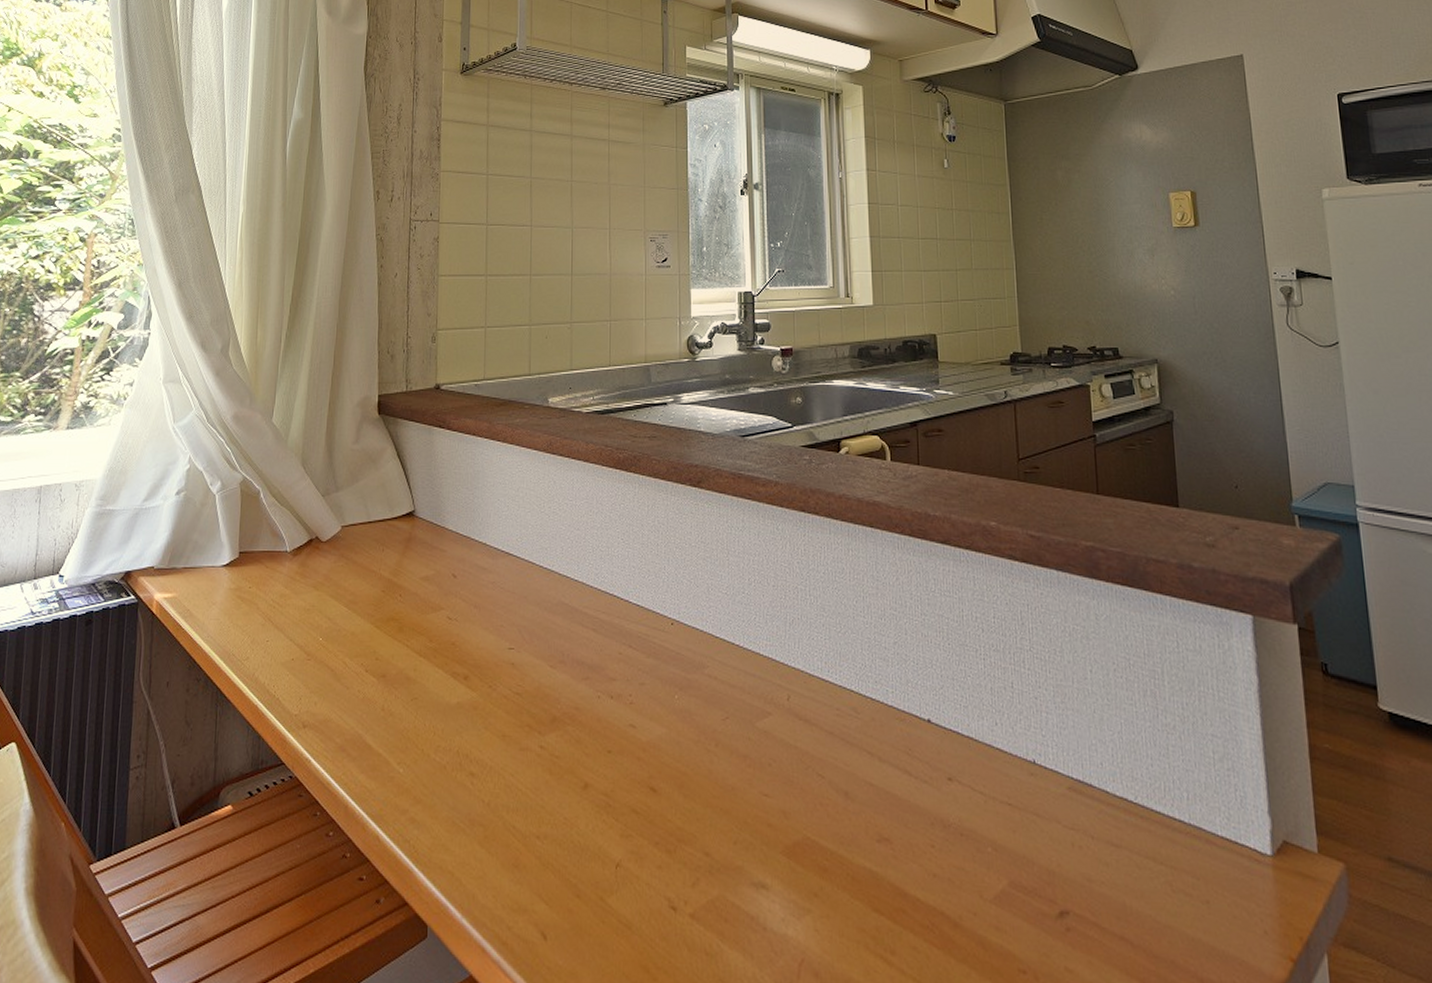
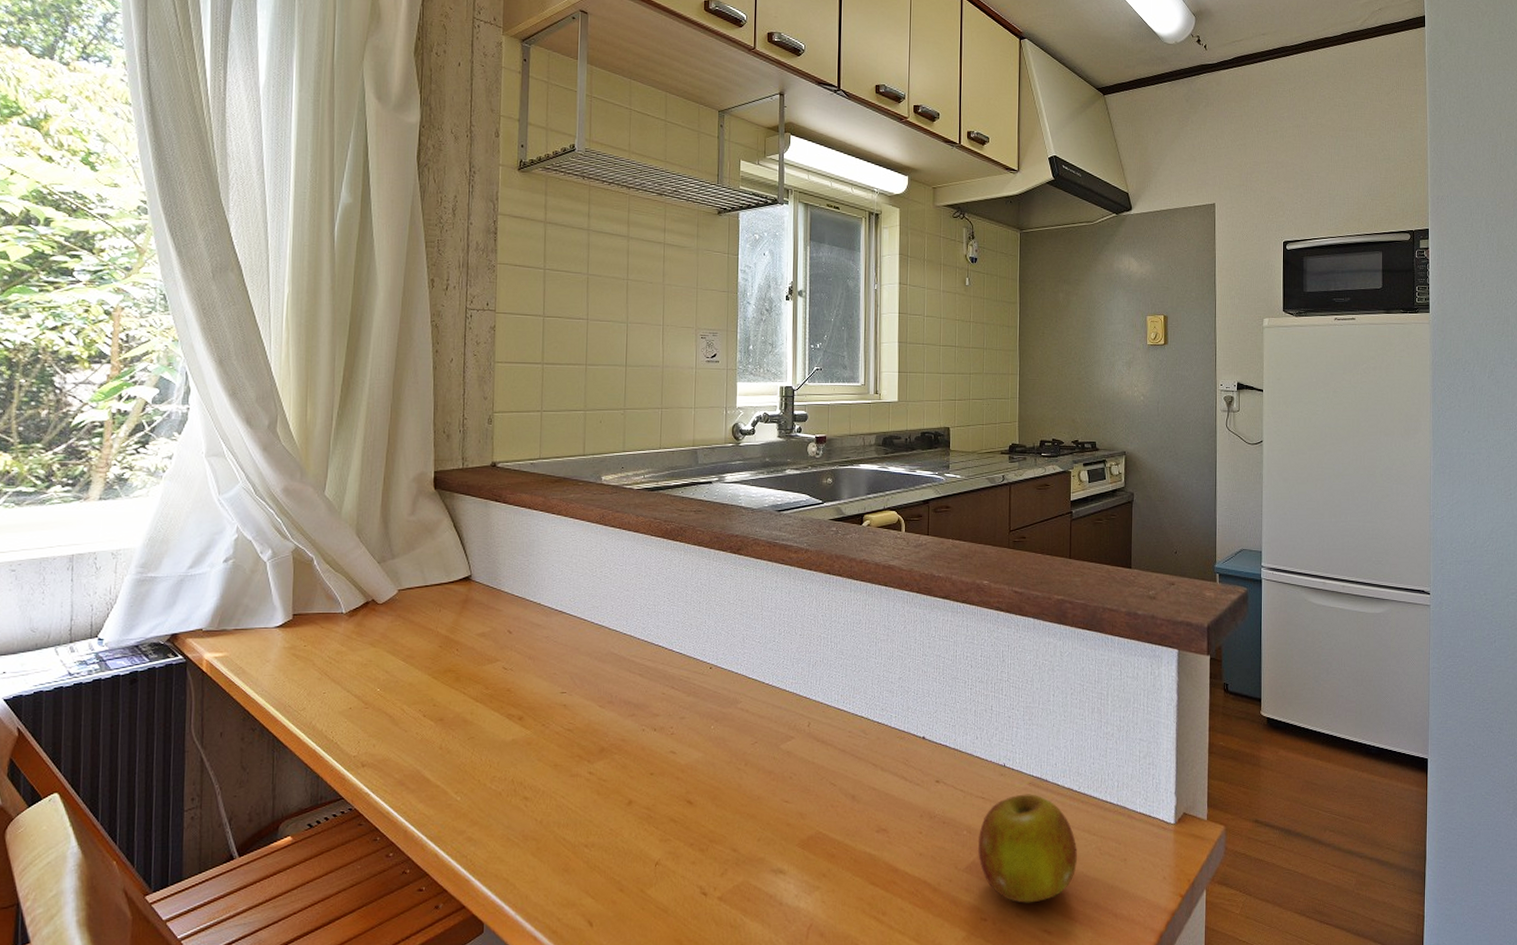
fruit: none [1006,802,1142,954] -> present [977,794,1077,903]

